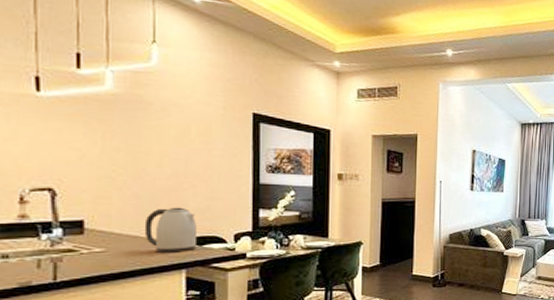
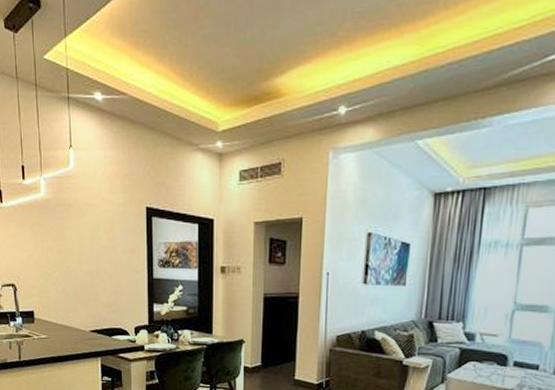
kettle: present [144,207,196,254] -> none [71,300,107,343]

